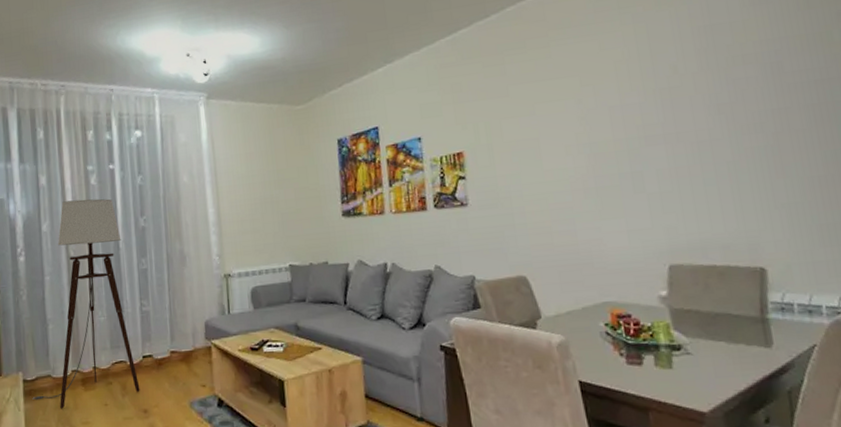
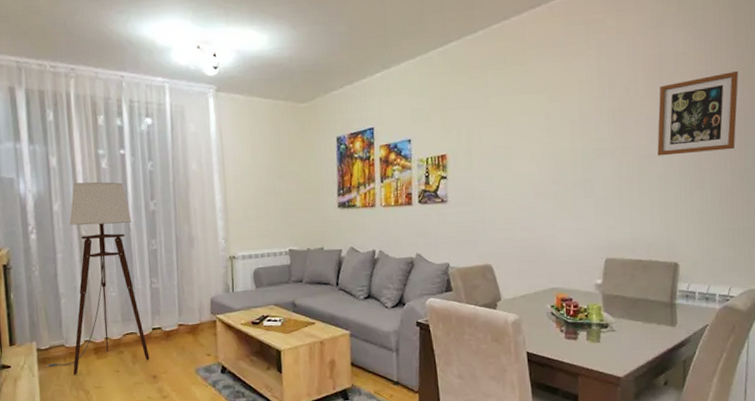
picture frame: none [716,35,824,141] -> present [657,70,739,156]

